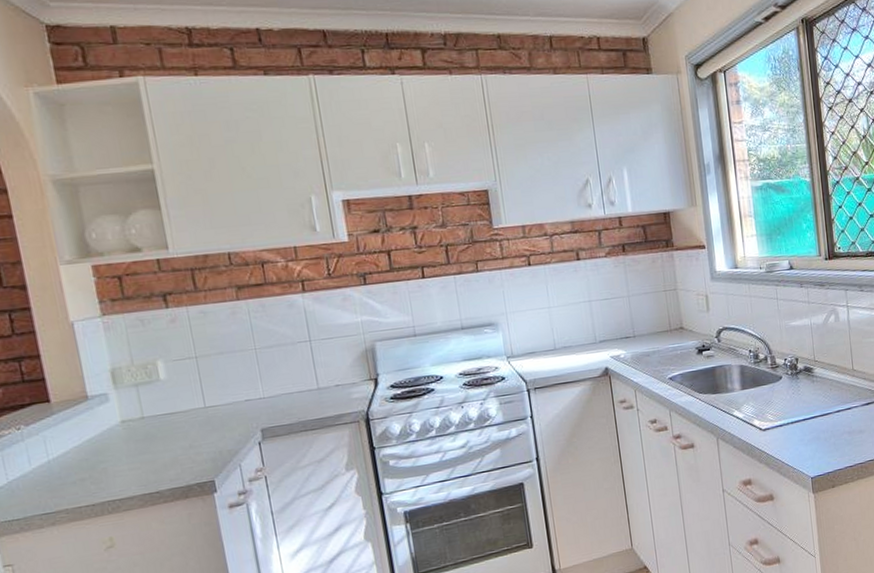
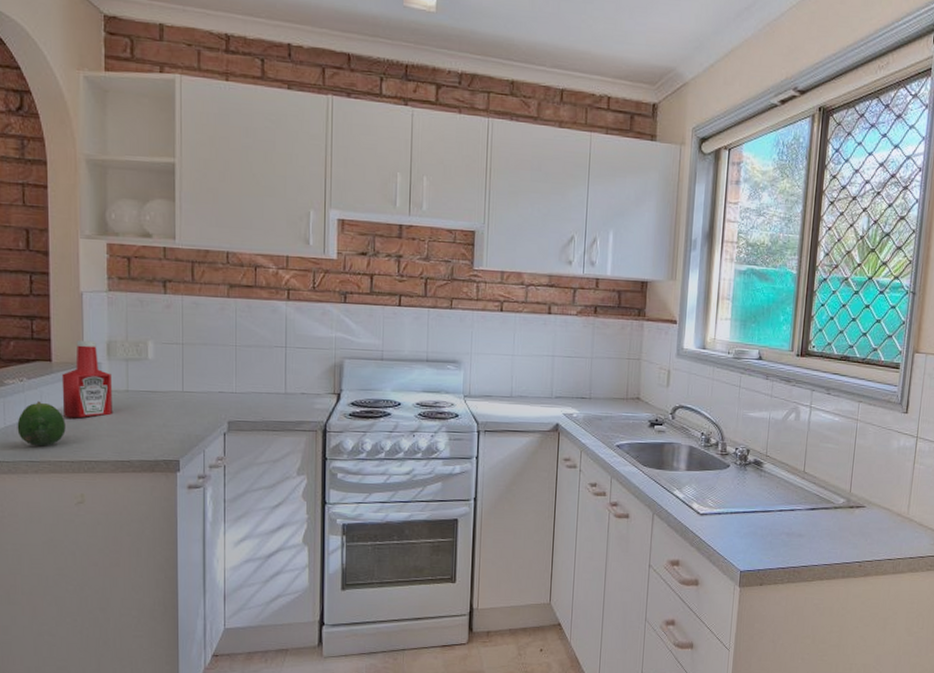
fruit: none [21,447,80,496] -> present [17,400,66,447]
ketchup bottle: none [64,371,130,459] -> present [61,340,112,418]

